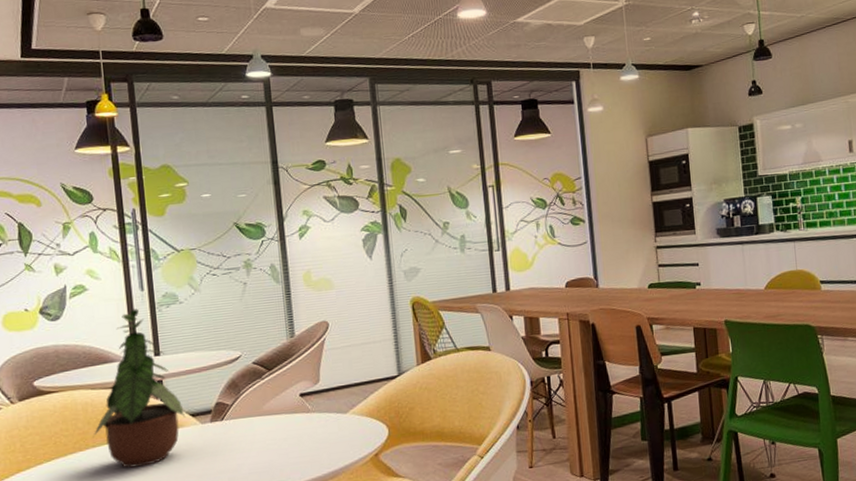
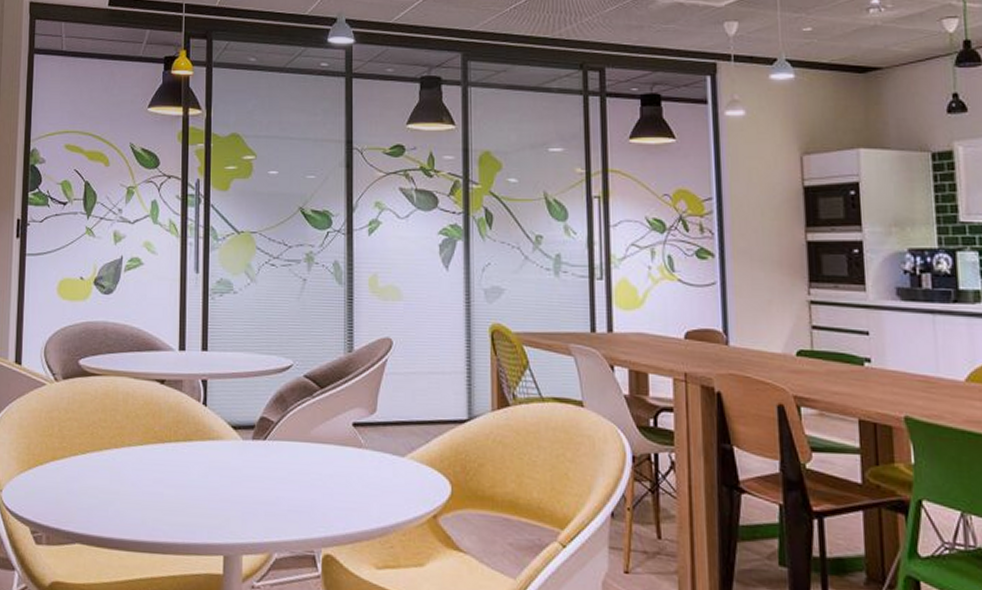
potted plant: present [93,308,186,468] -> none [130,292,227,479]

